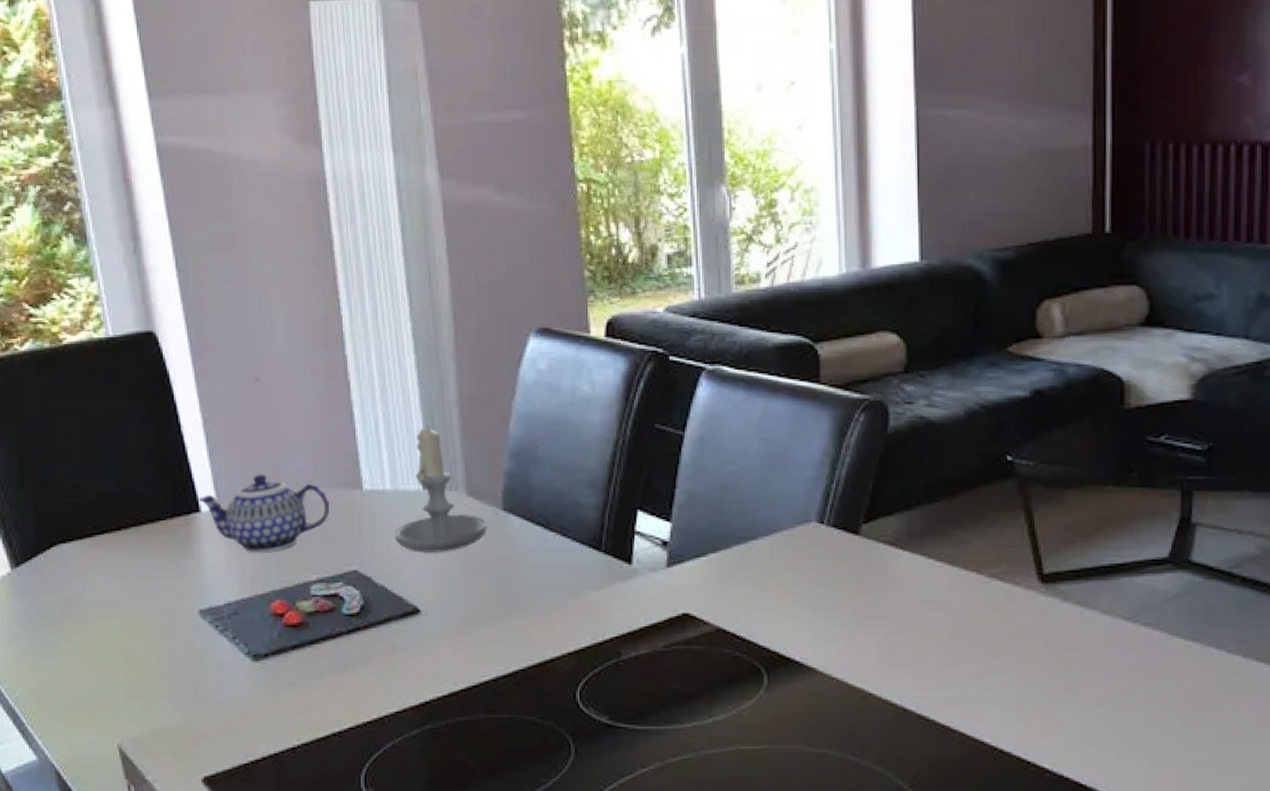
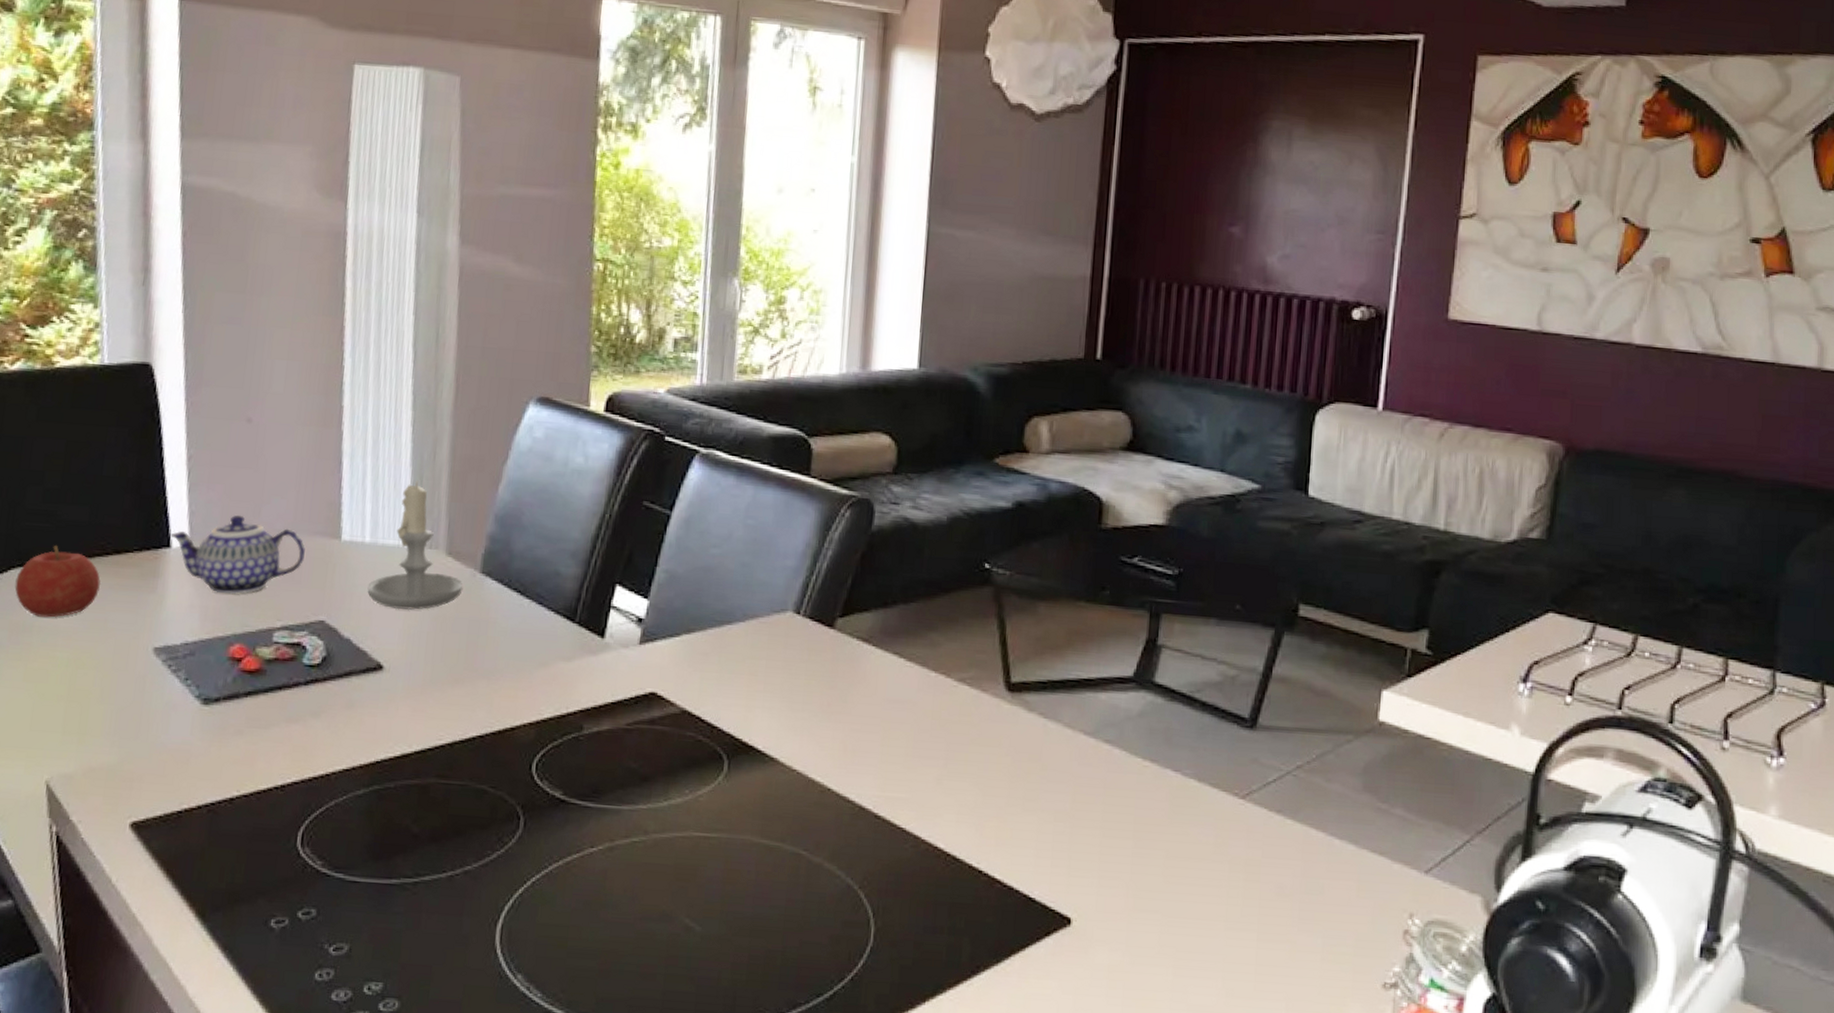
fruit: none [59,519,140,590] -> present [14,545,101,618]

